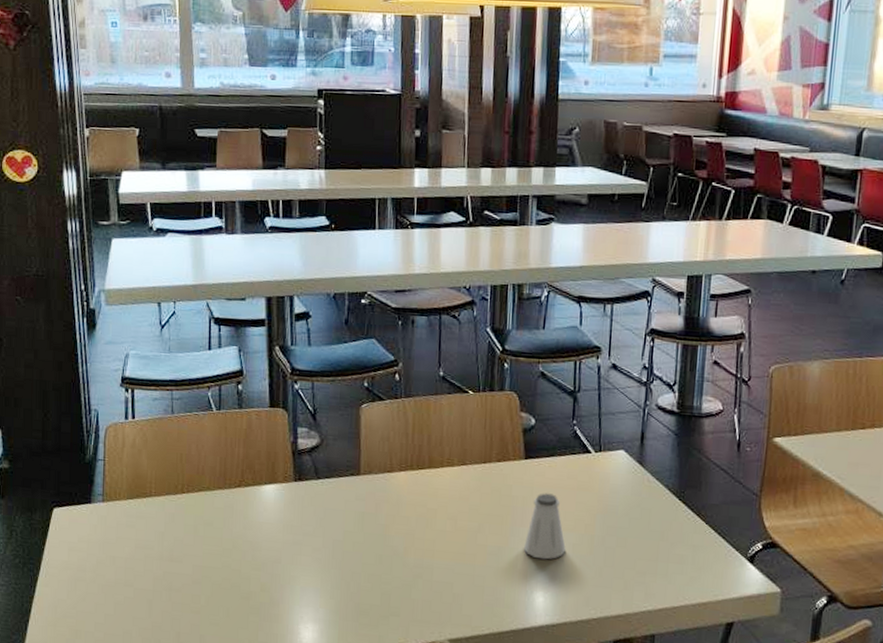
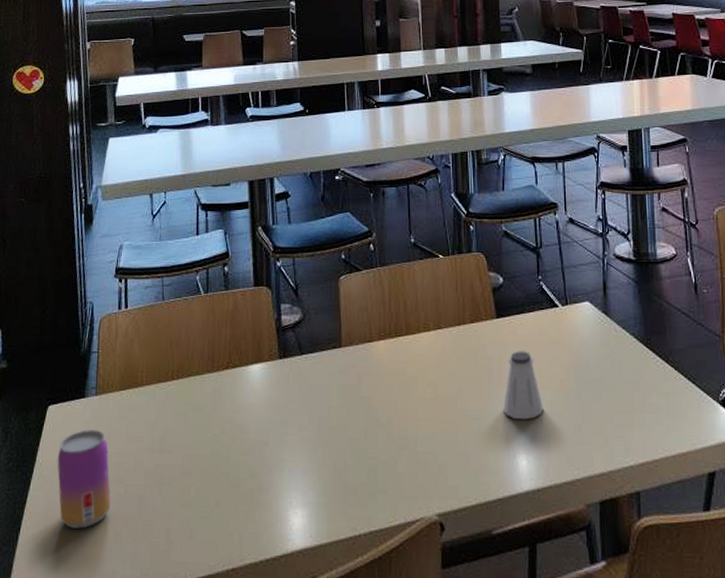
beer can: none [64,534,120,625] -> present [57,430,111,529]

